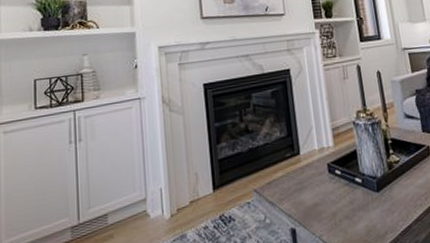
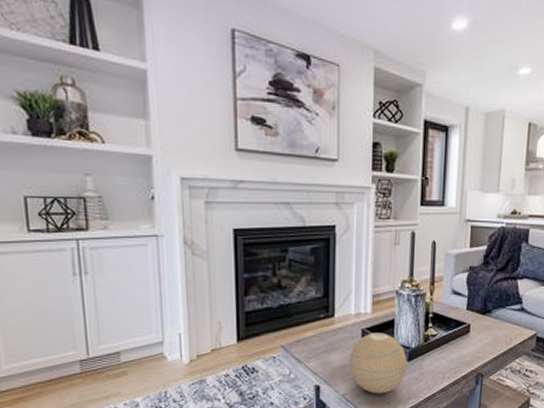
decorative orb: none [319,165,378,232] -> present [349,332,407,394]

